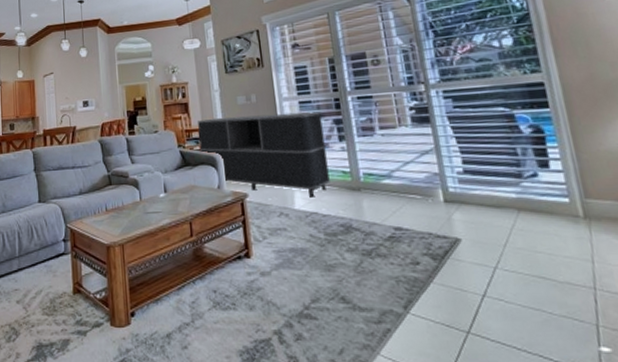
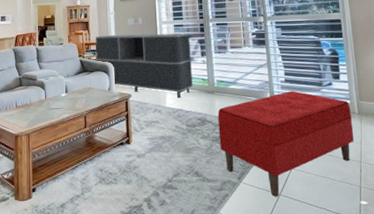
bench: none [367,185,581,335] -> present [217,91,354,197]

